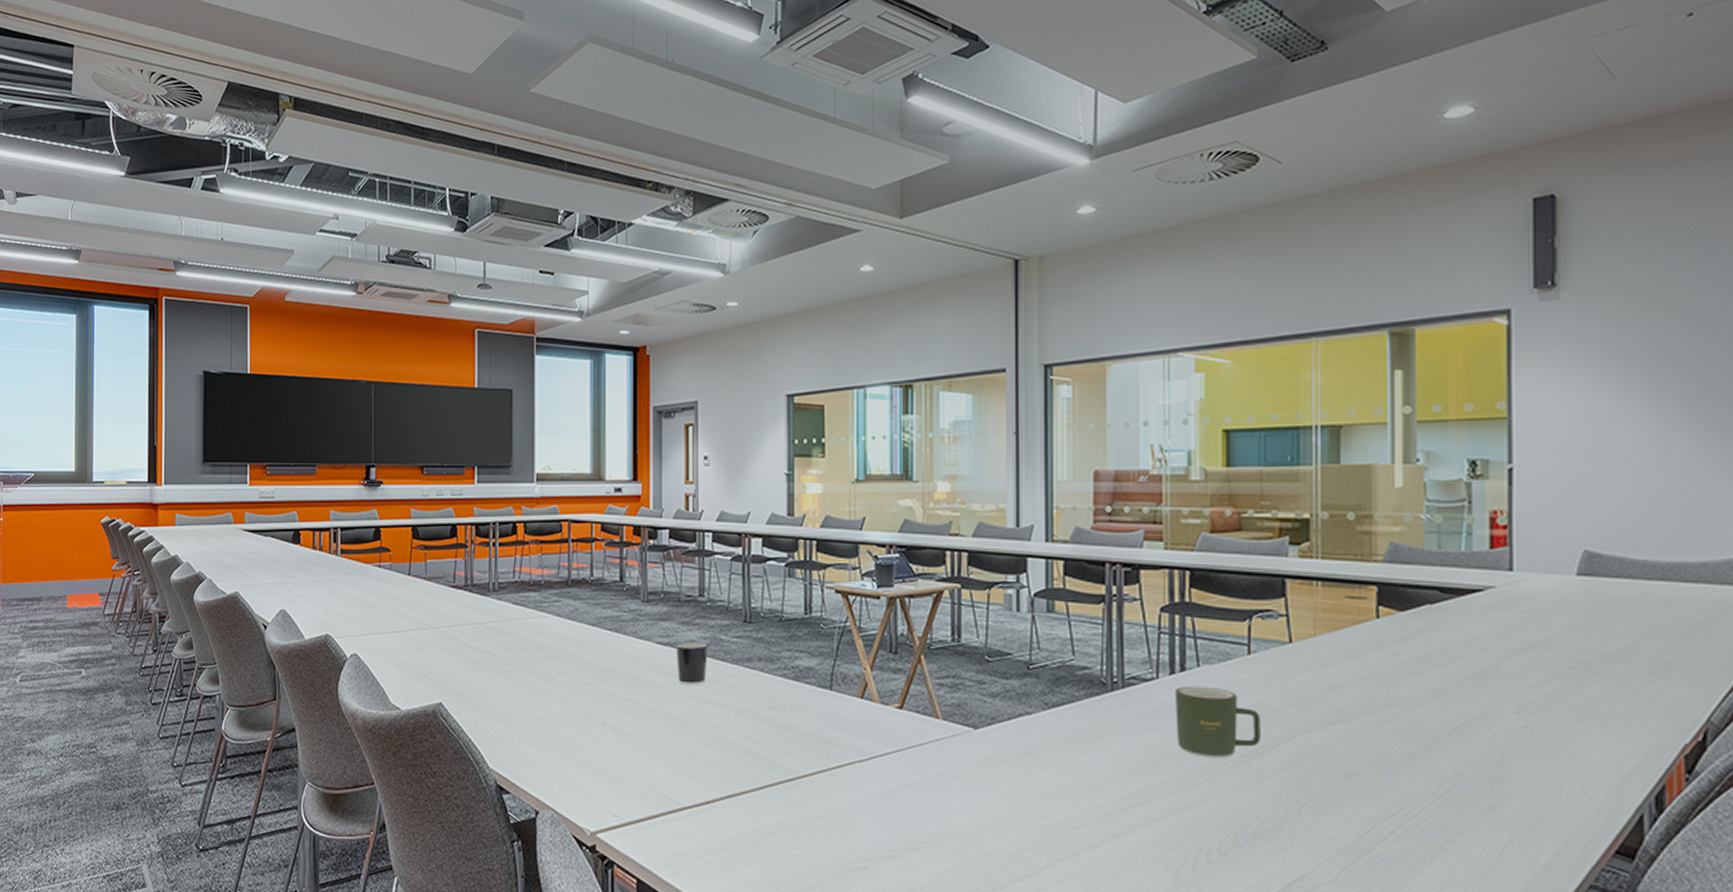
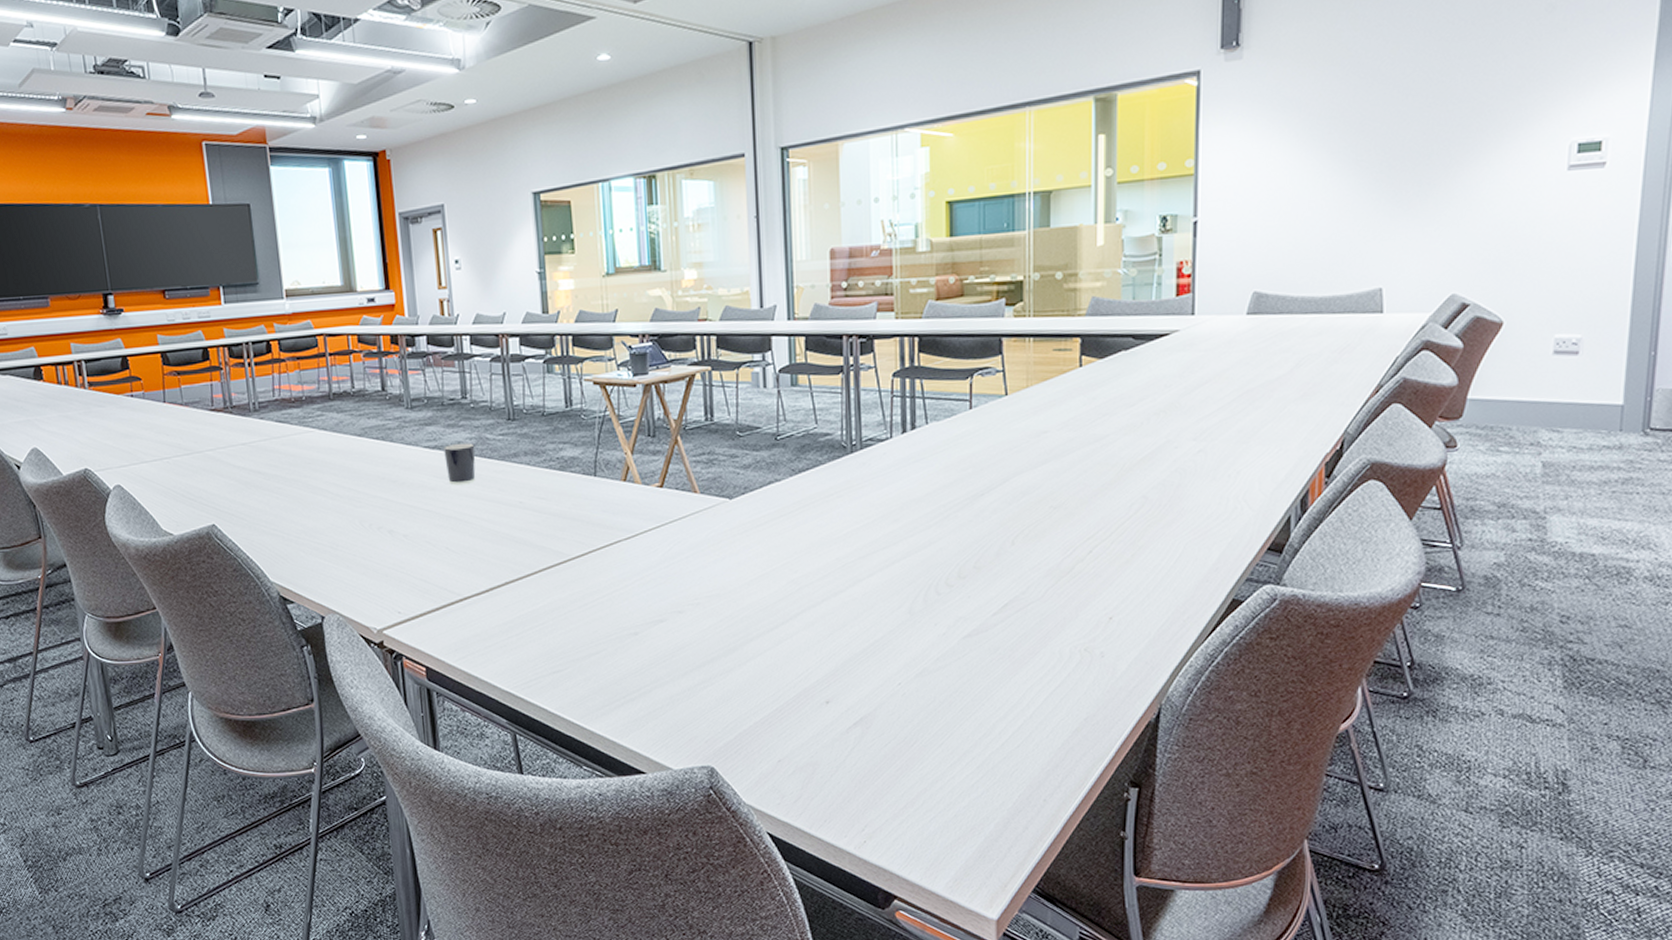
mug: present [1175,686,1260,759] -> none [907,441,981,505]

